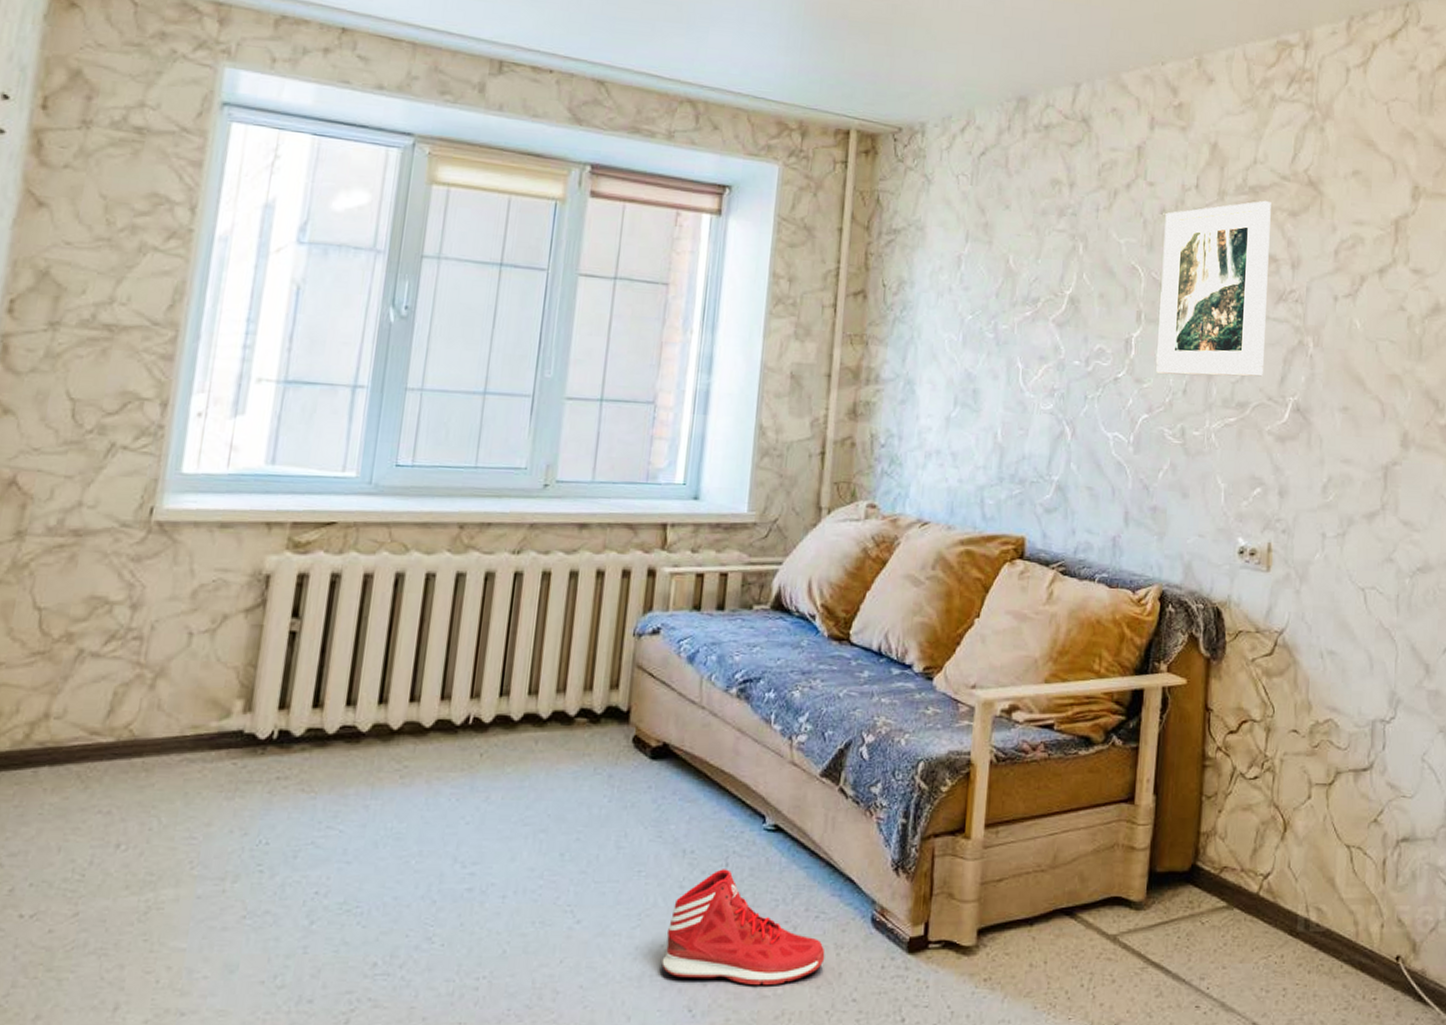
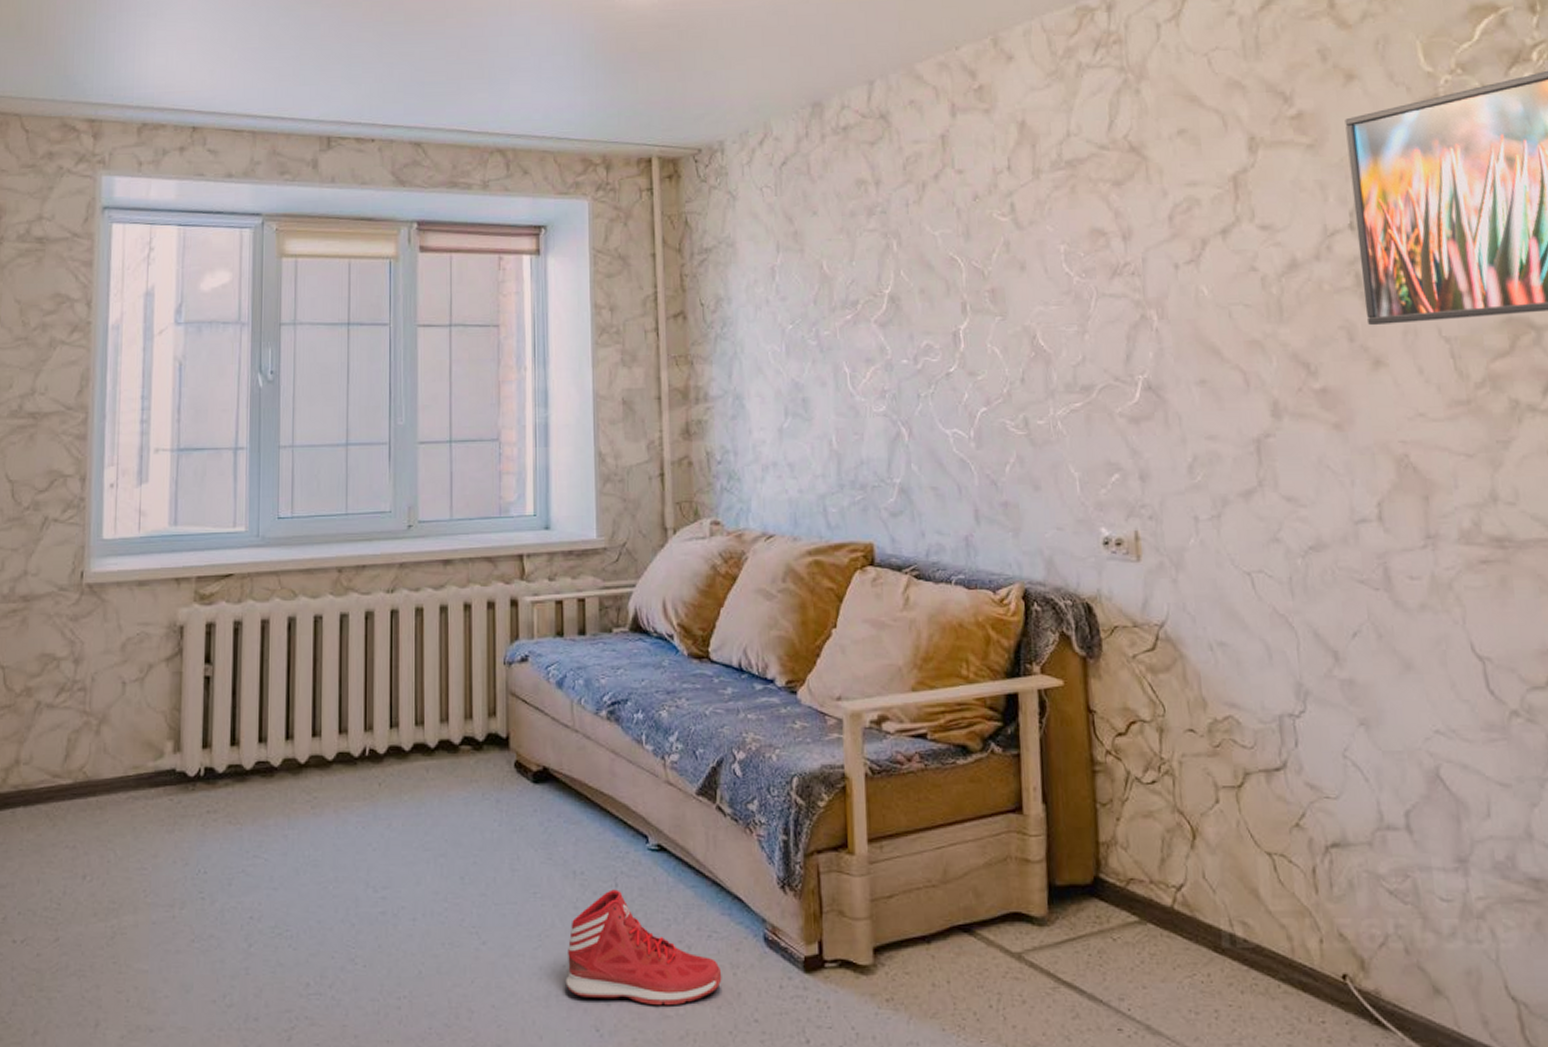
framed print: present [1156,200,1271,377] -> none [979,173,1106,365]

